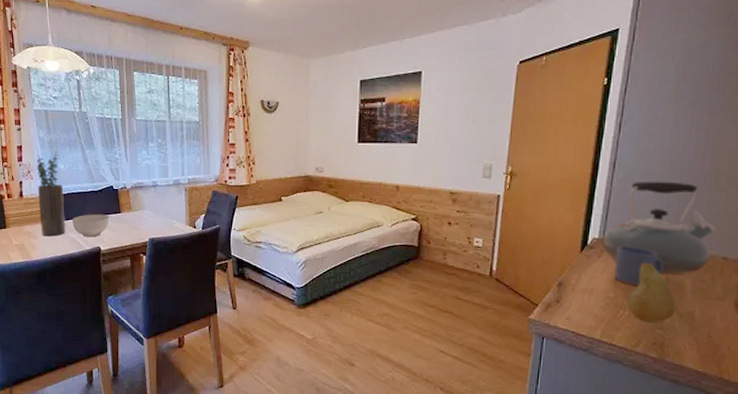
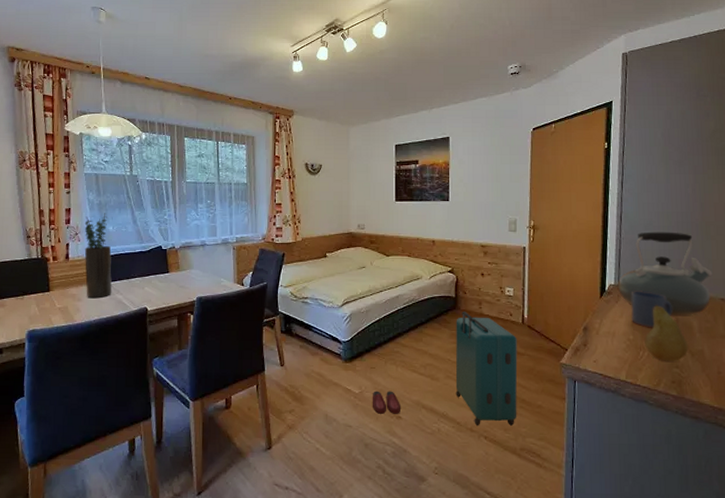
bowl: present [72,214,109,237] -> none [118,274,157,298]
slippers: none [326,337,354,361] -> present [373,391,400,414]
suitcase: none [412,261,483,379] -> present [455,311,518,426]

